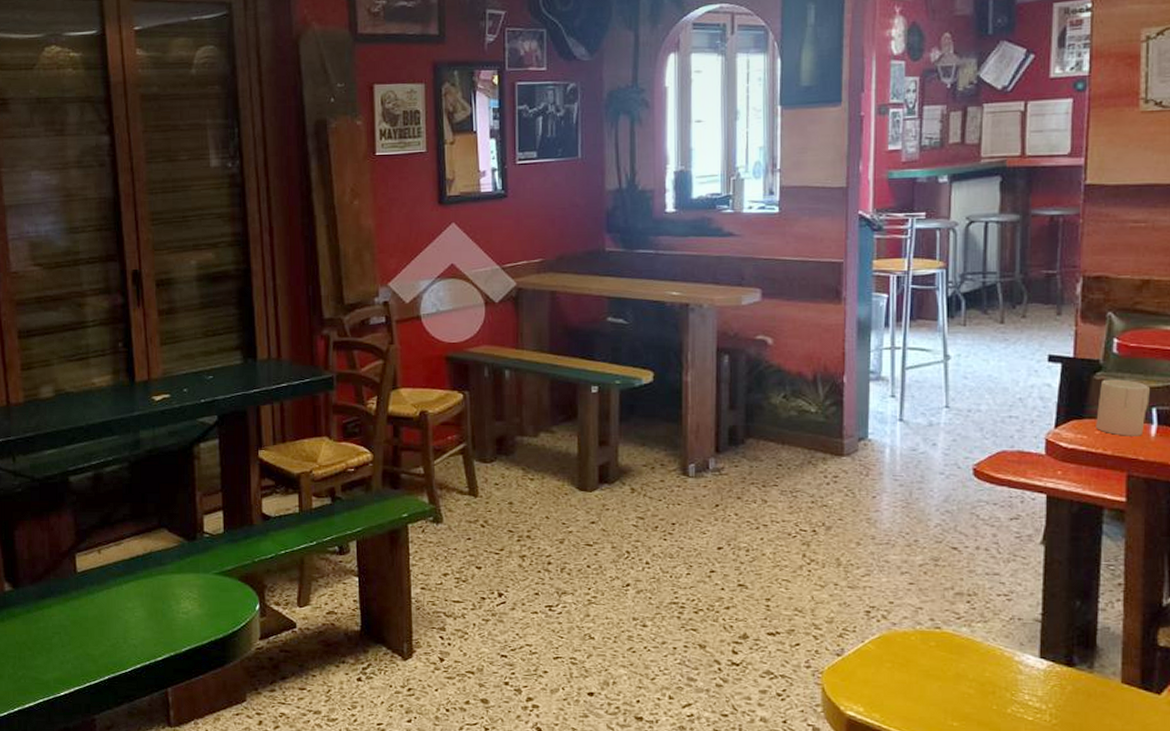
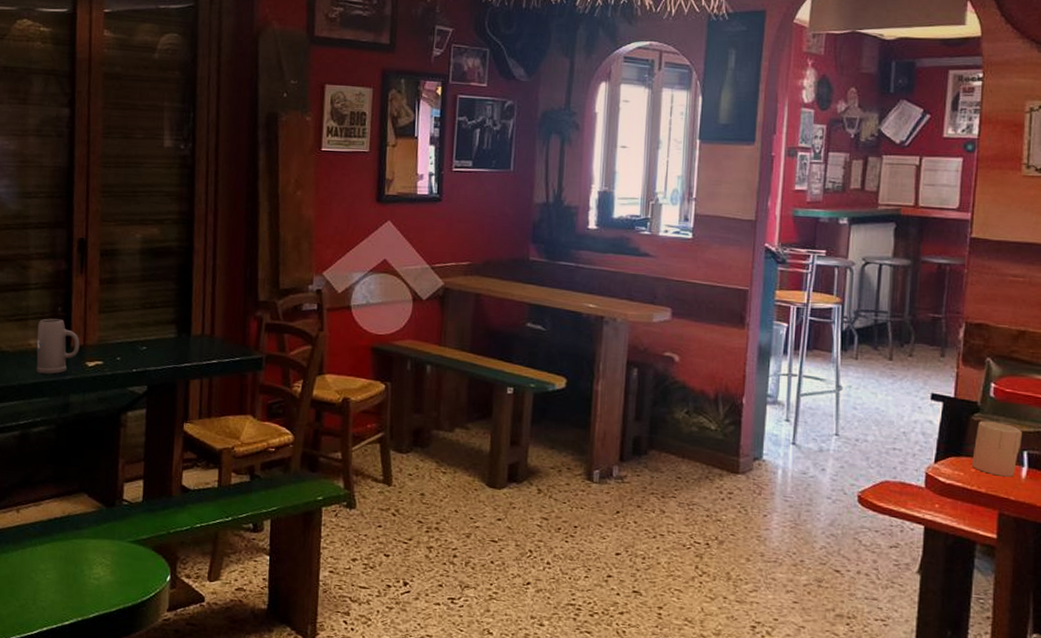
beer mug: none [99,355,145,412] -> present [36,318,80,375]

